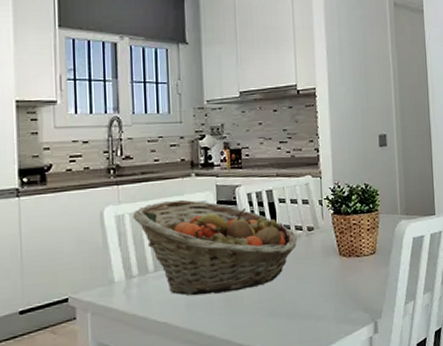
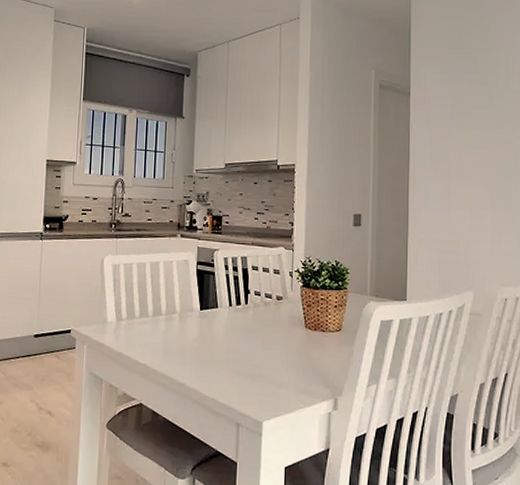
fruit basket: present [133,199,297,296] -> none [126,256,266,347]

